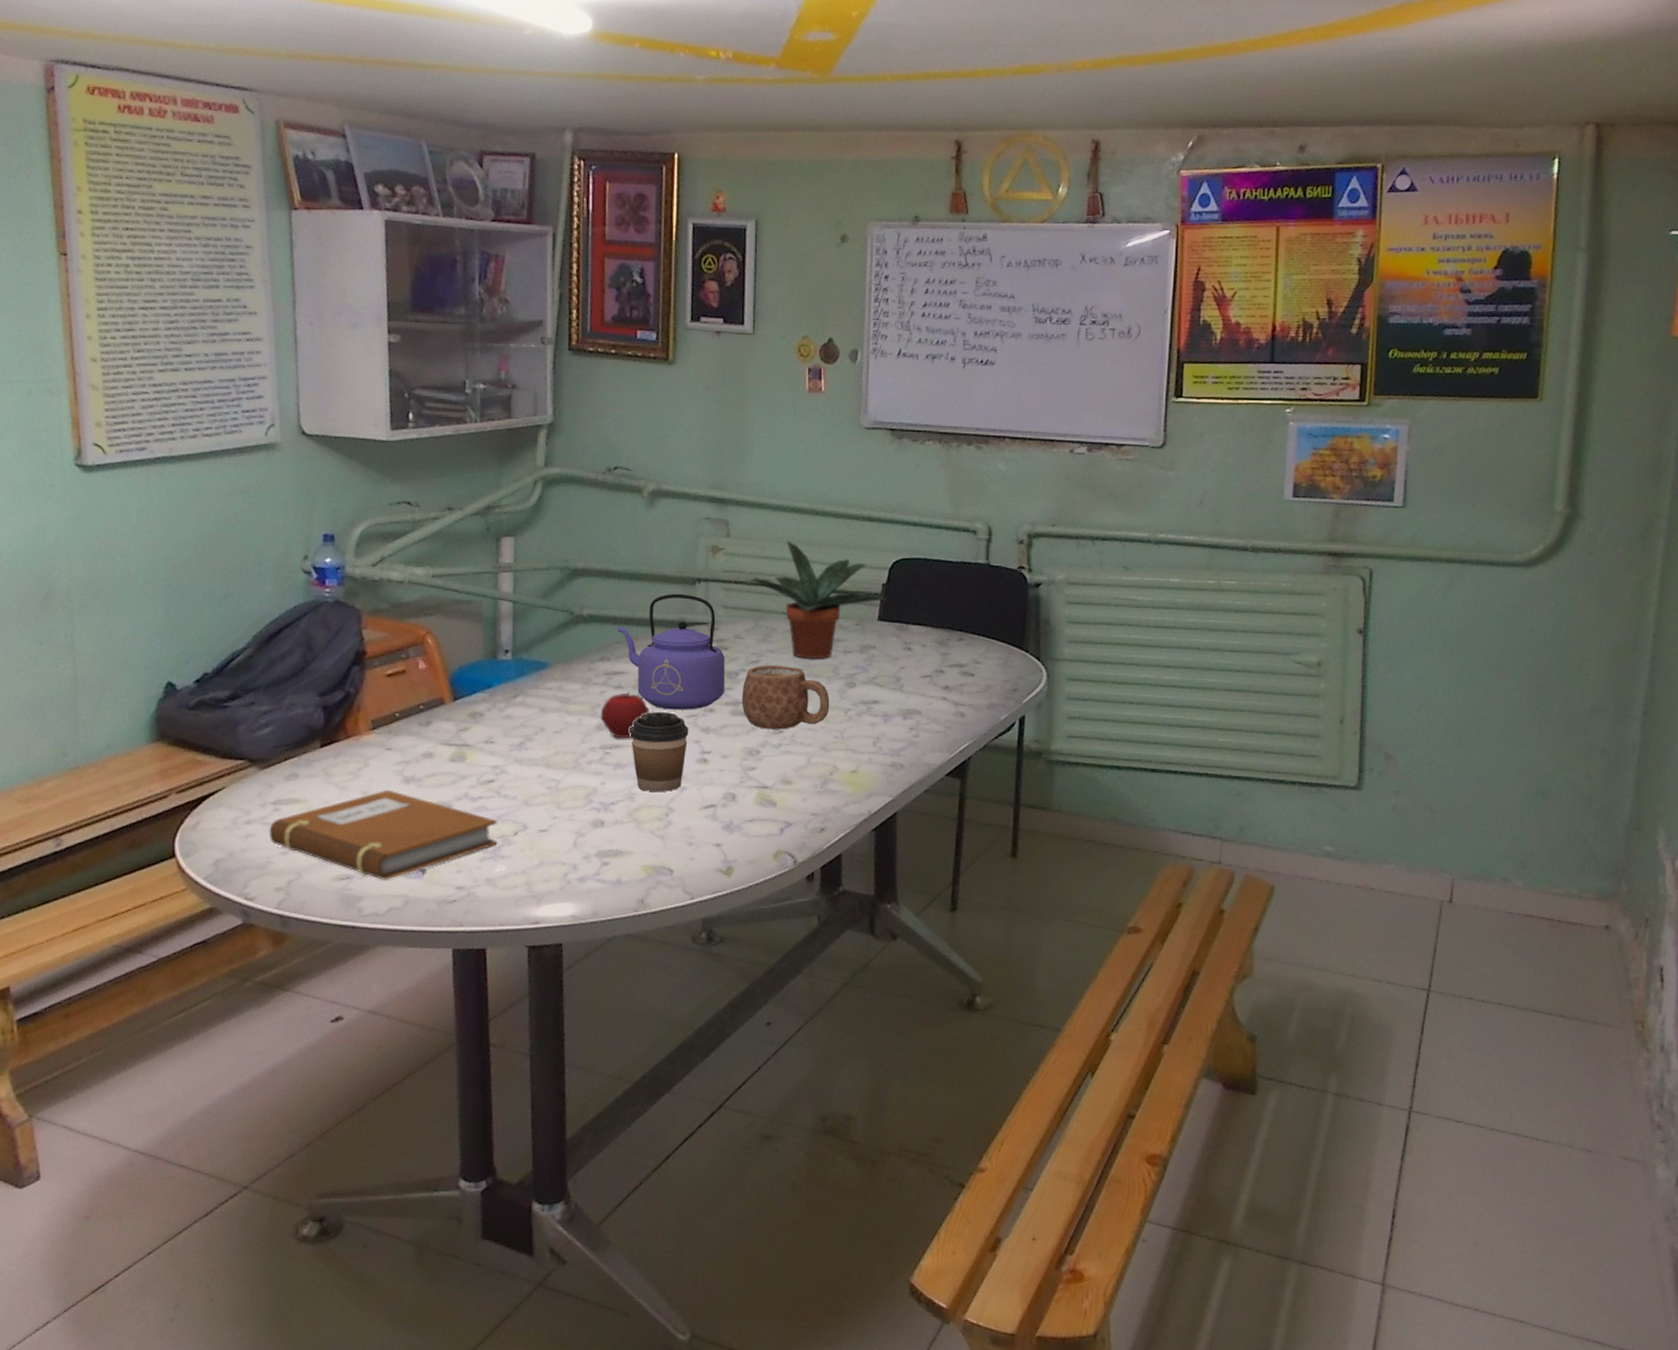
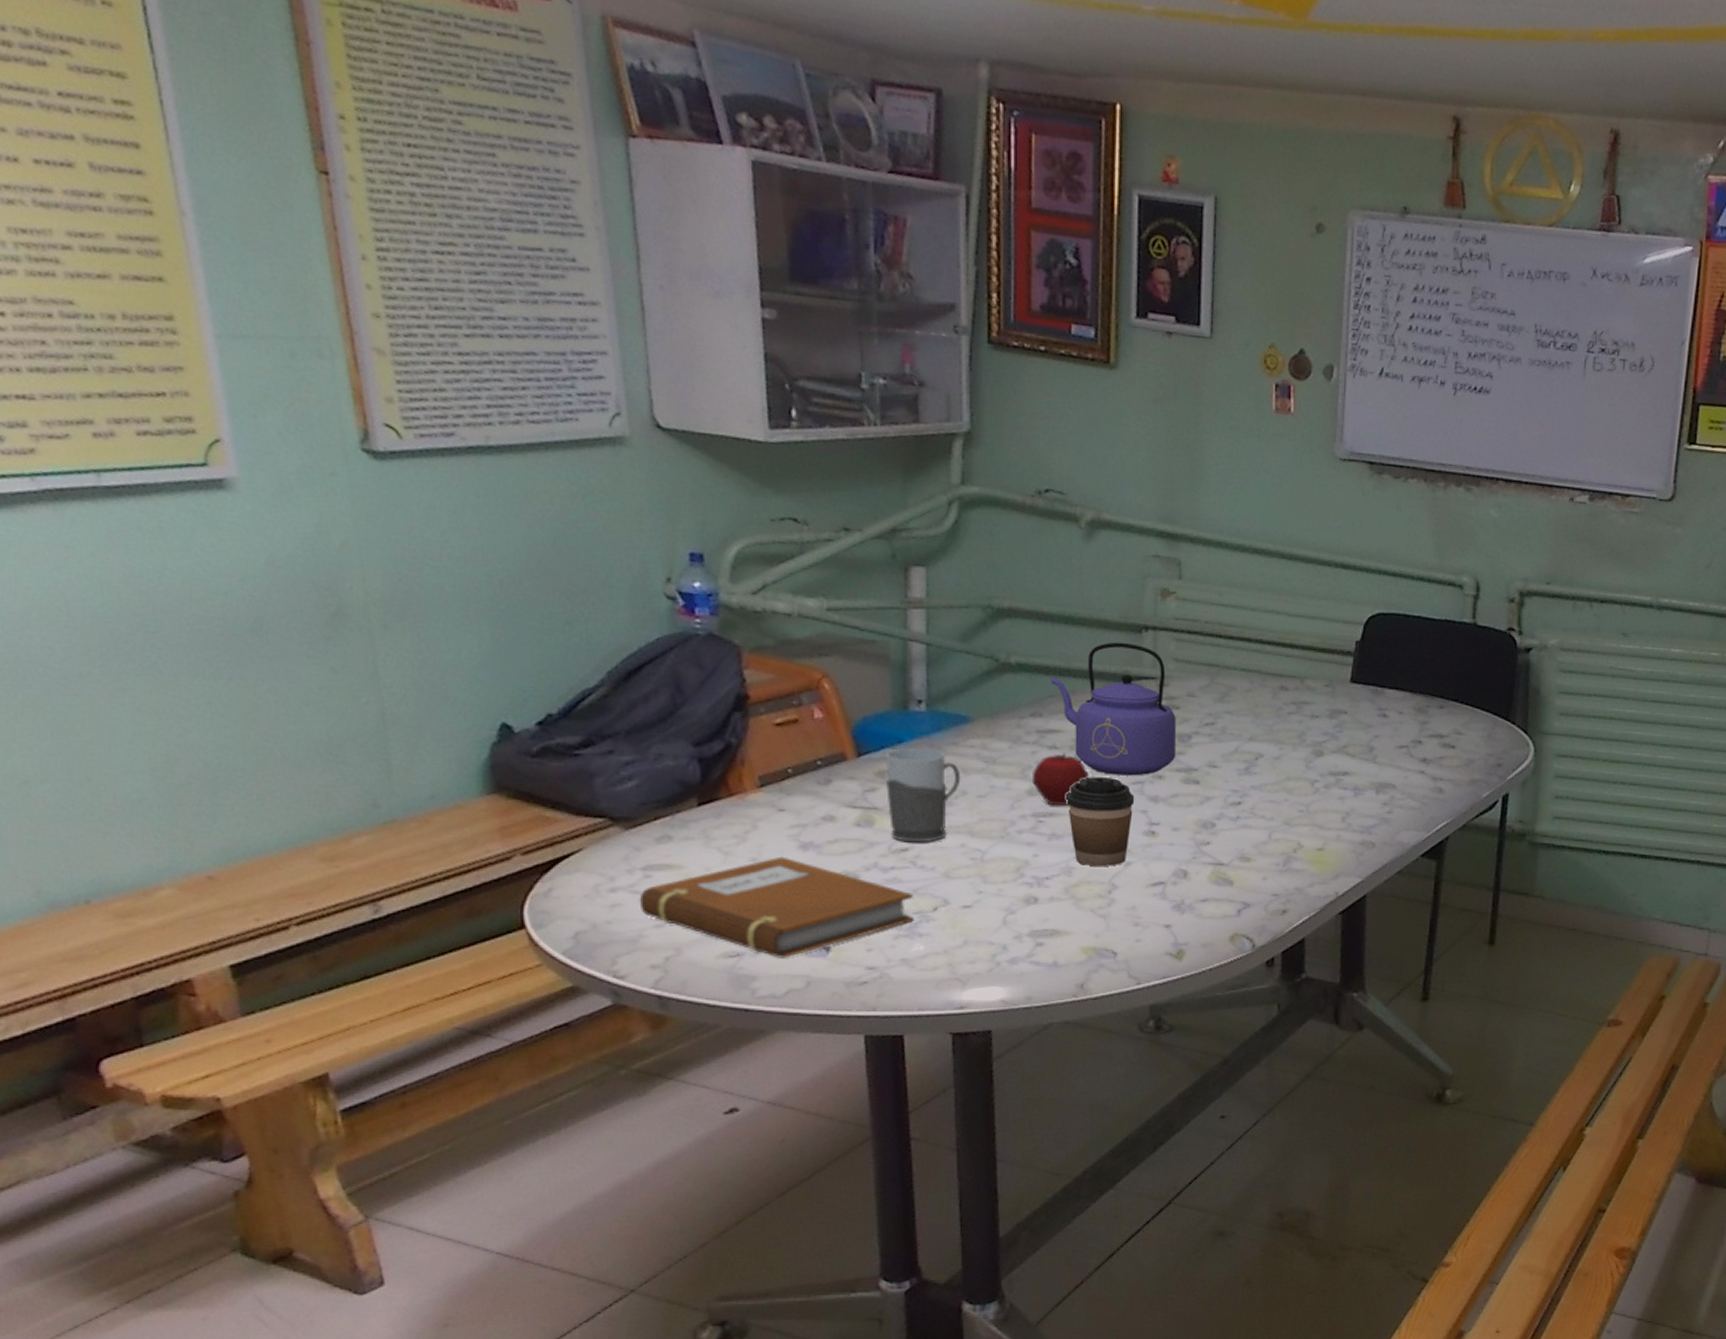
mug: none [477,691,540,775] -> present [886,747,961,843]
mug: present [741,664,830,730] -> none [1195,727,1295,801]
potted plant: present [749,540,888,659] -> none [1205,586,1362,724]

